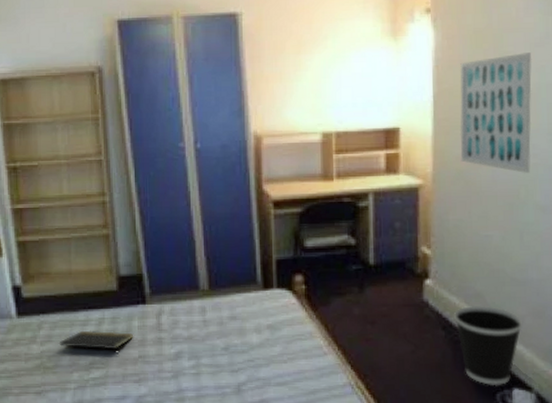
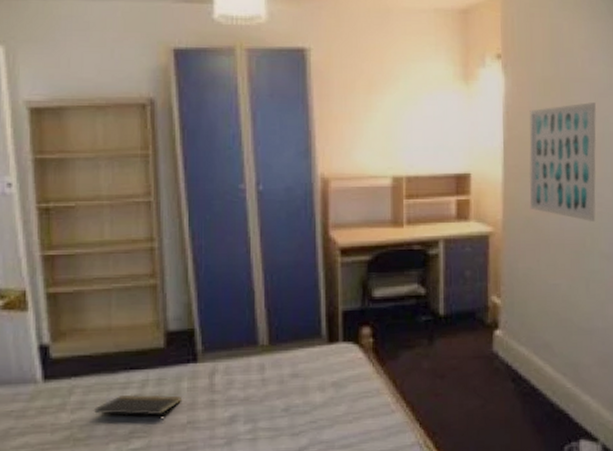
wastebasket: present [453,305,523,386] -> none [522,355,590,439]

